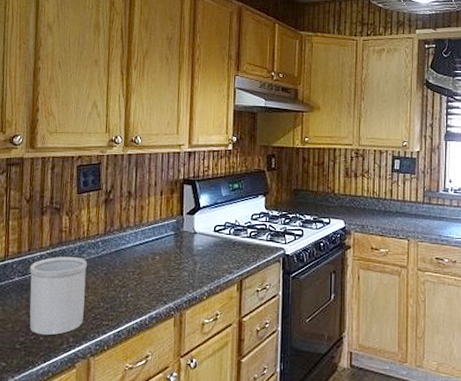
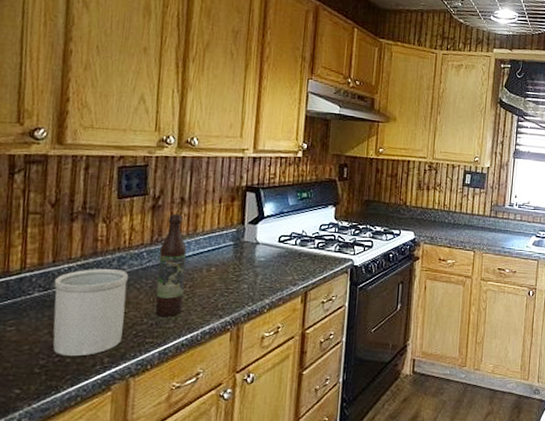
wine bottle: none [110,206,134,302] -> present [155,214,187,317]

